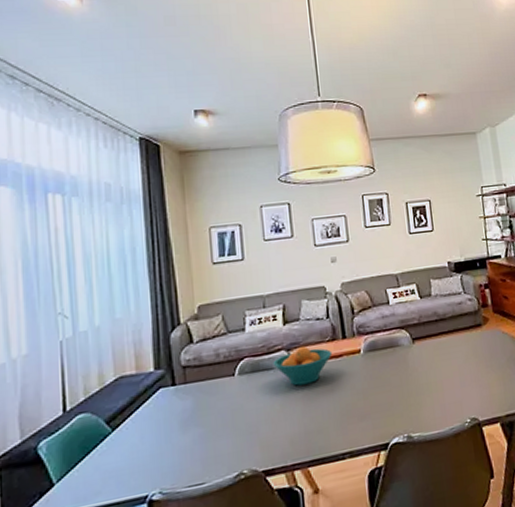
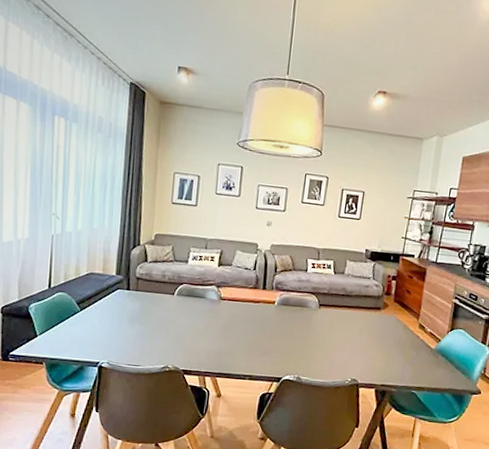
fruit bowl: present [273,345,333,386] -> none [204,286,253,317]

